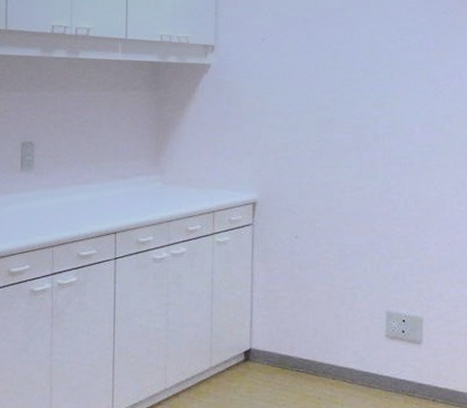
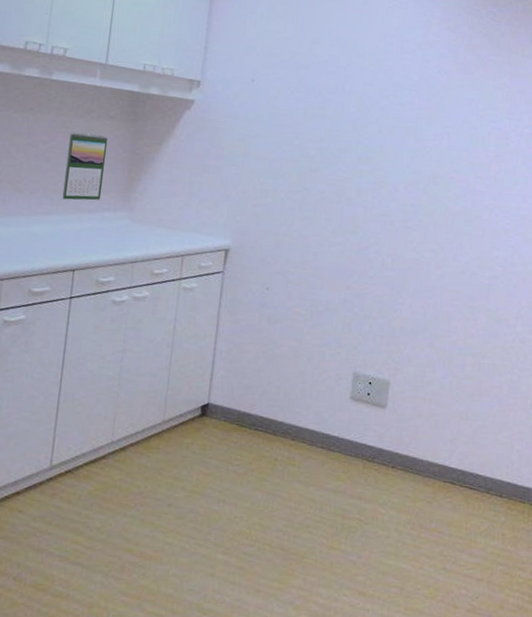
calendar: none [98,104,135,168] -> present [62,132,108,201]

